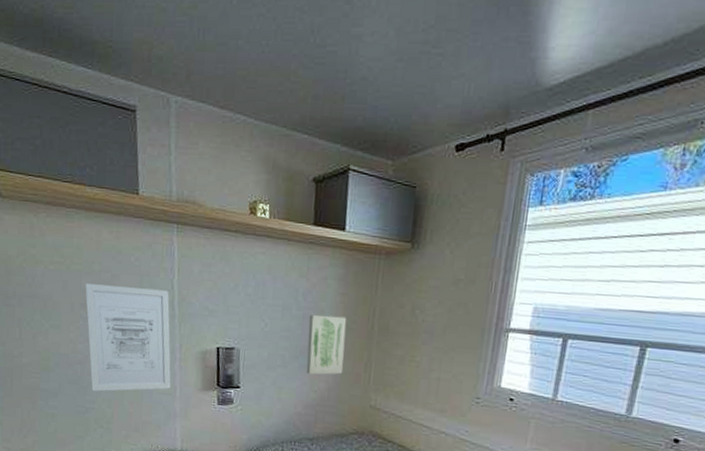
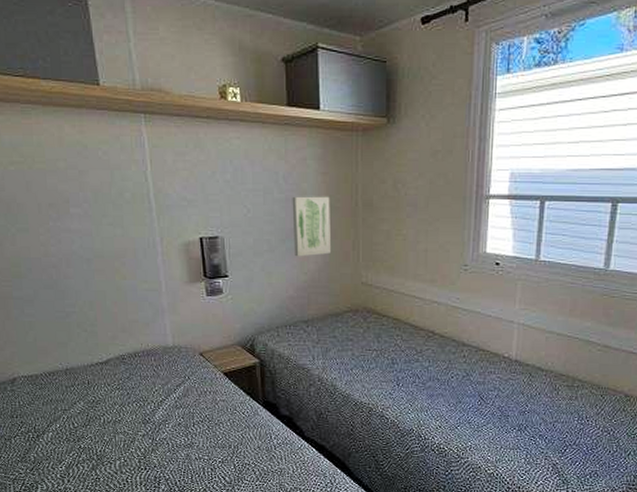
wall art: present [85,283,171,392] -> none [51,182,155,294]

